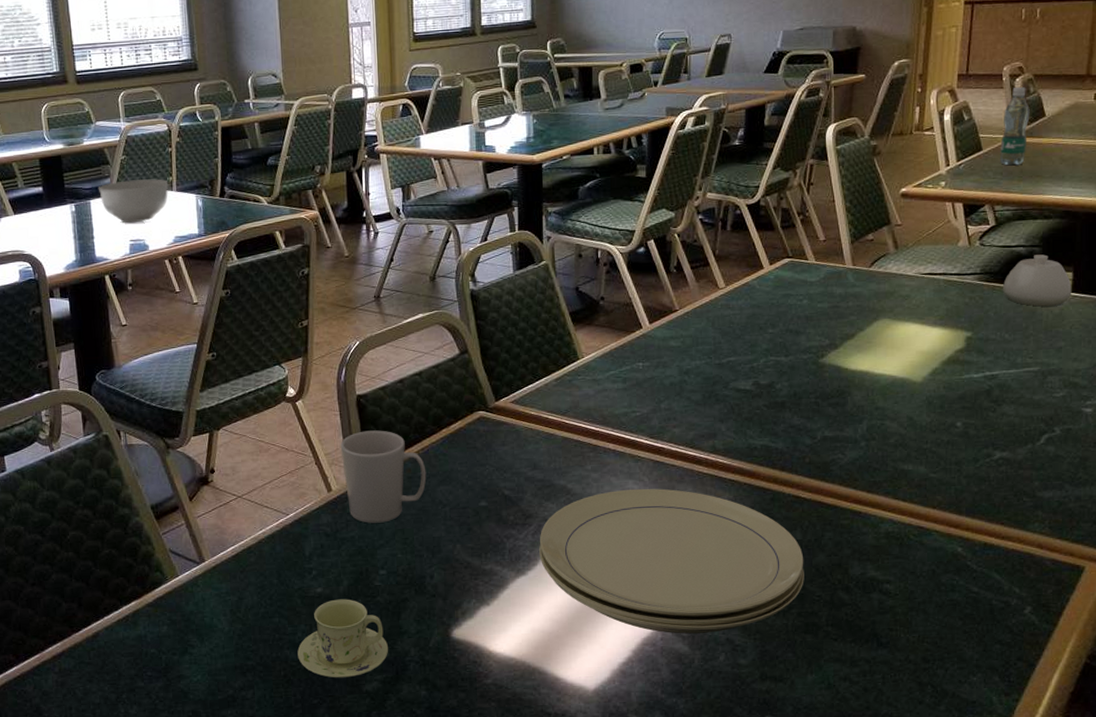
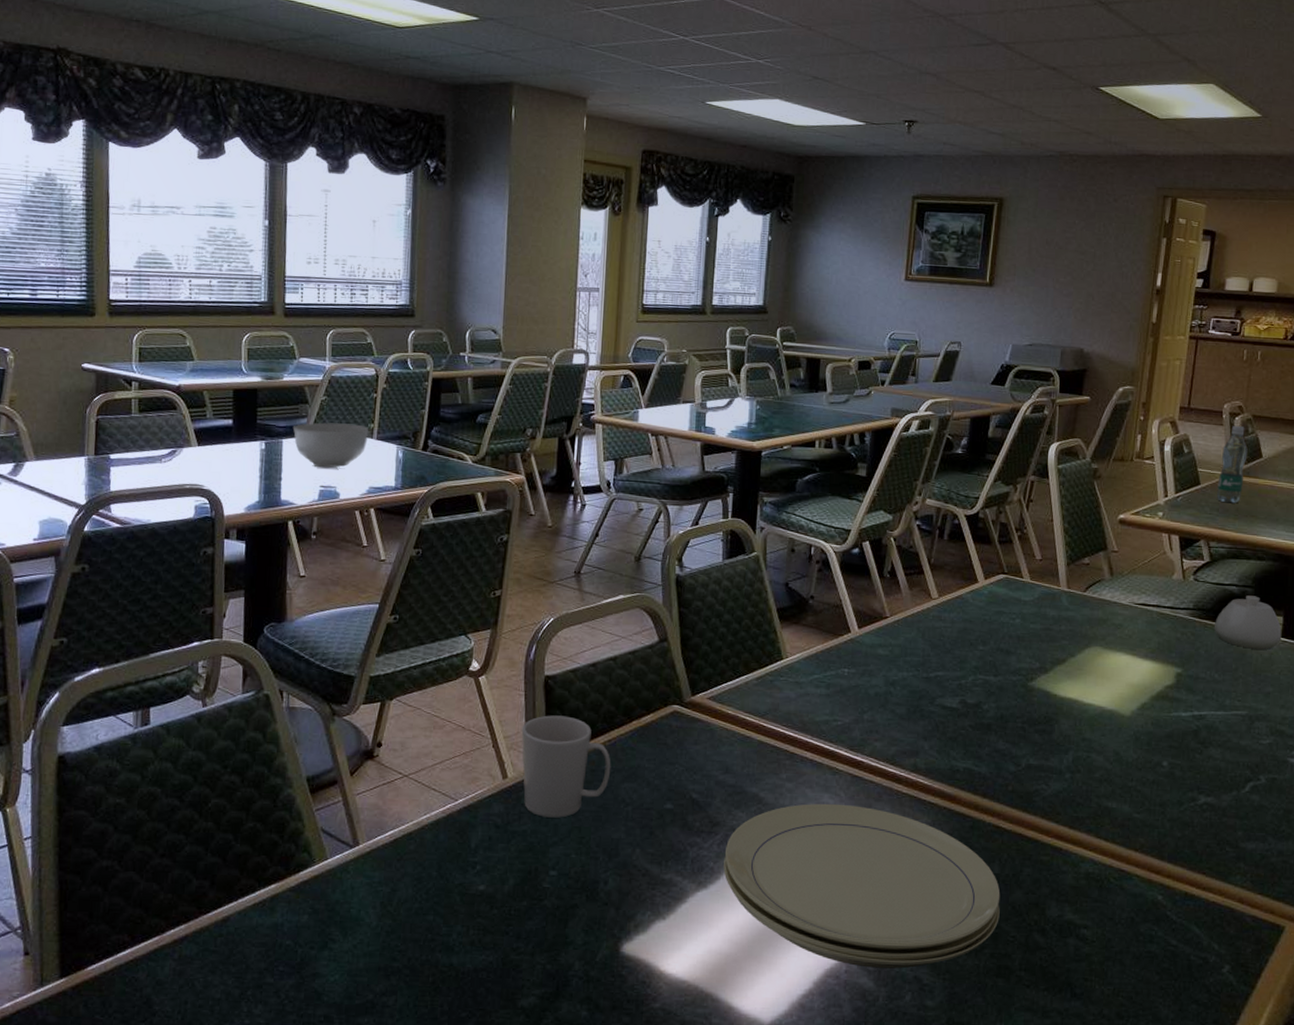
cup and saucer: present [297,599,389,678] -> none [450,899,551,990]

